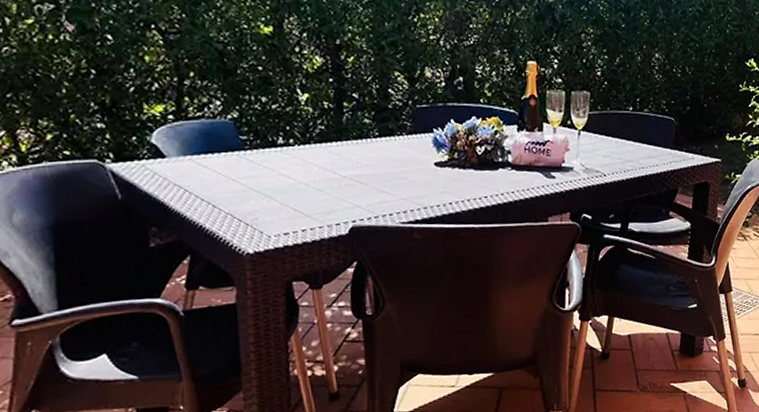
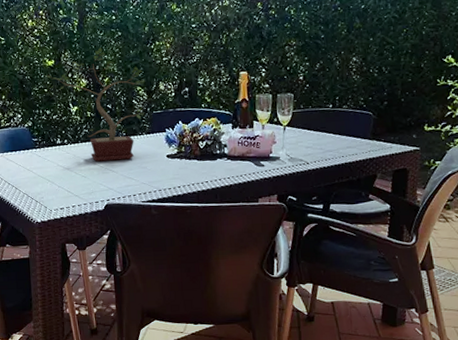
potted plant: none [258,14,406,170] -> present [44,47,145,162]

